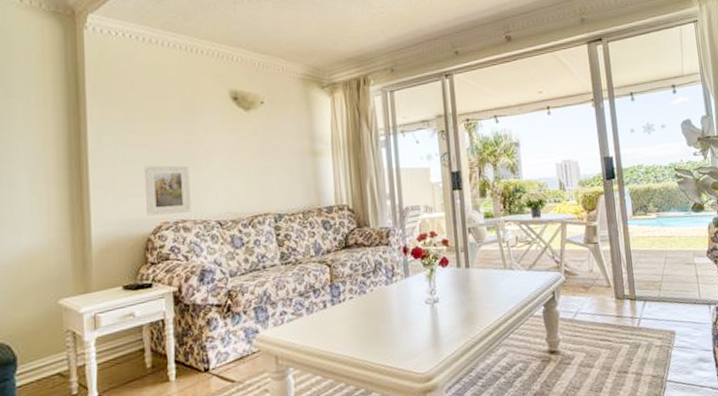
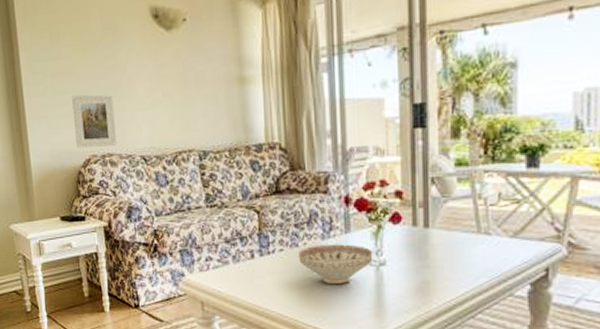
decorative bowl: none [366,287,429,324] -> present [299,244,373,285]

